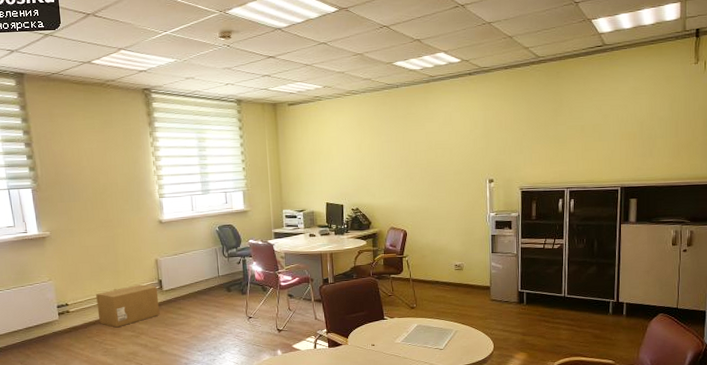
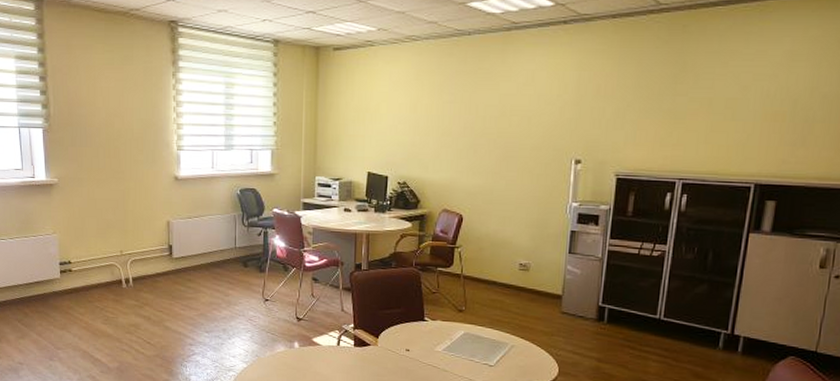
box: present [96,284,160,328] -> none [101,248,167,294]

